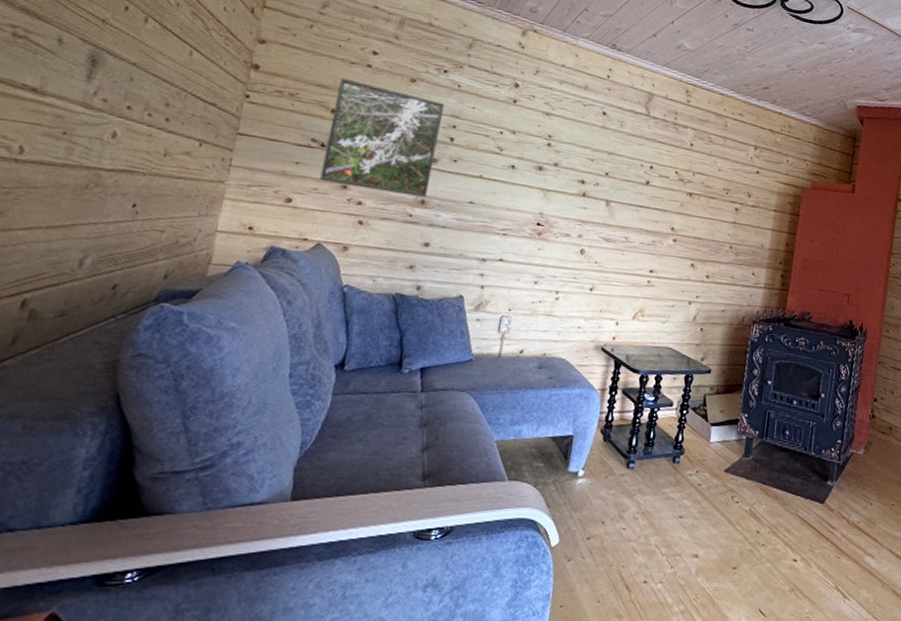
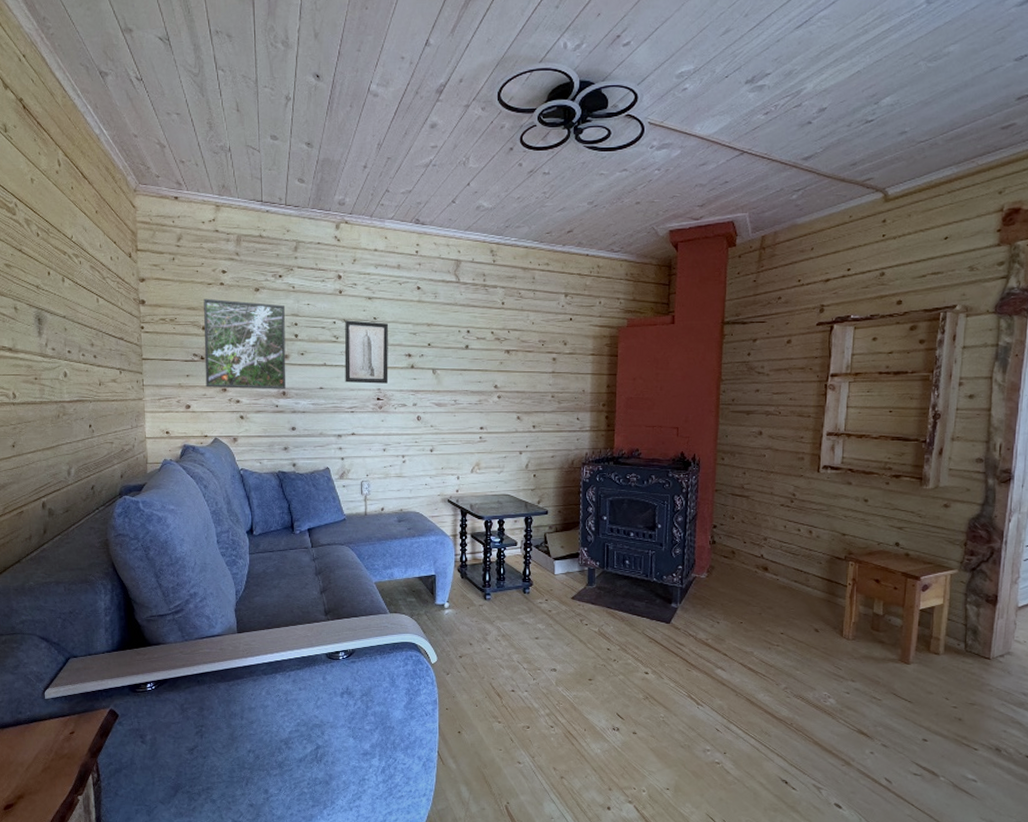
wall art: none [502,132,565,209] -> present [344,320,389,384]

